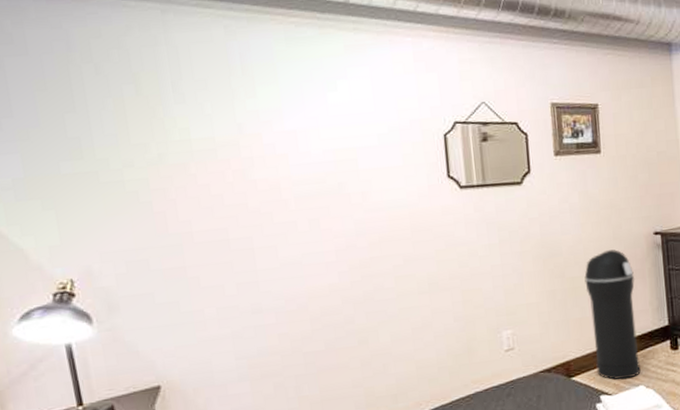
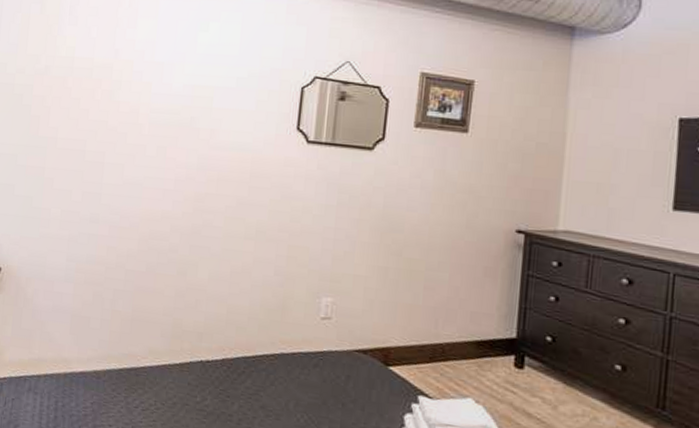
trash can: present [584,249,641,380] -> none [419,238,484,387]

